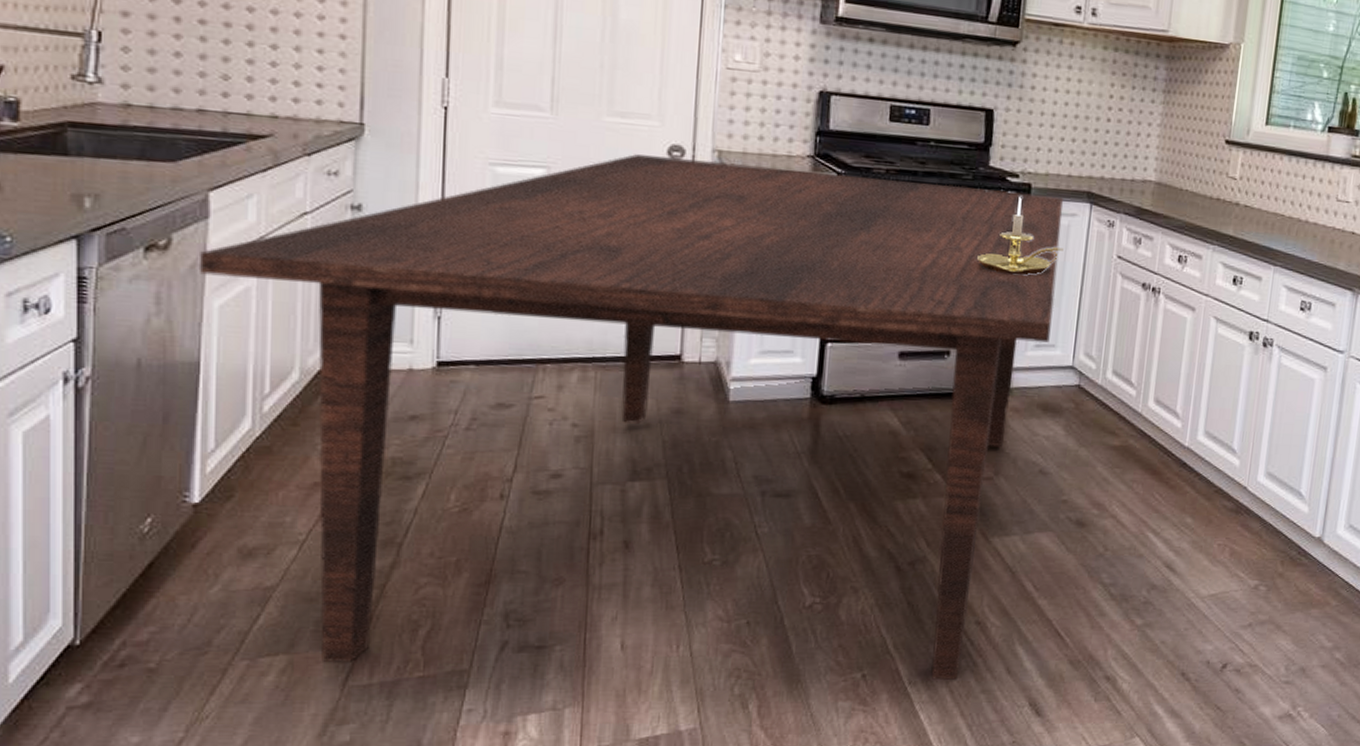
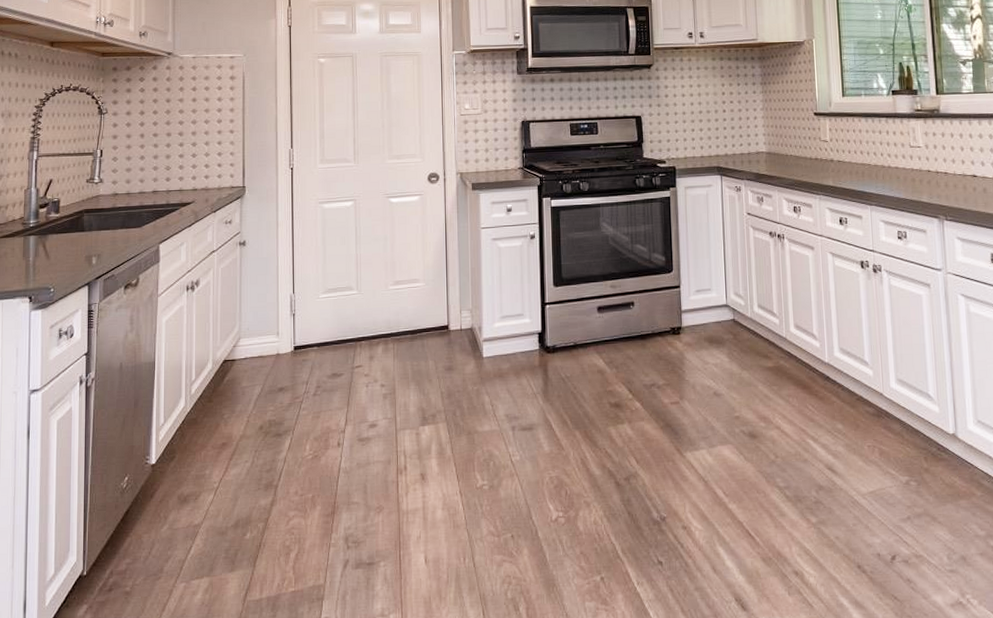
table: present [200,154,1064,680] -> none [155,173,706,583]
candle holder: present [976,195,1064,275] -> none [643,176,706,237]

